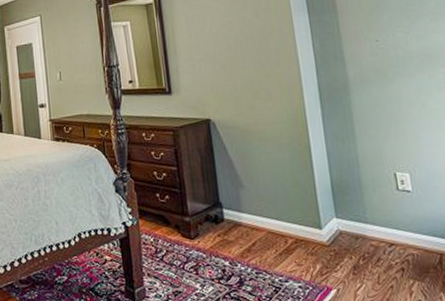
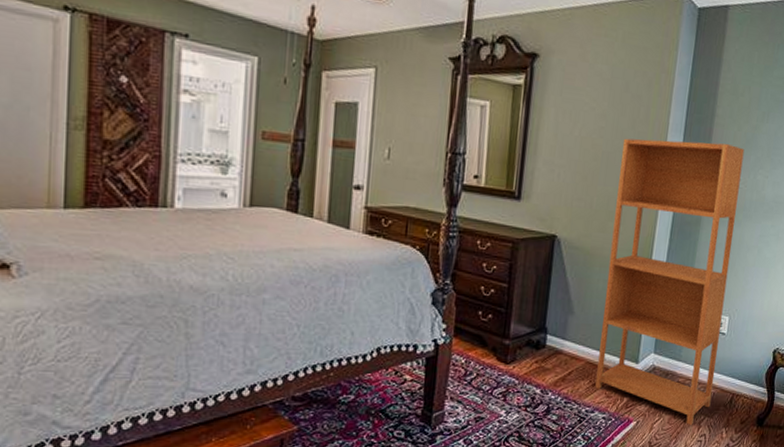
bookcase: none [251,11,417,292] -> present [595,138,745,426]

